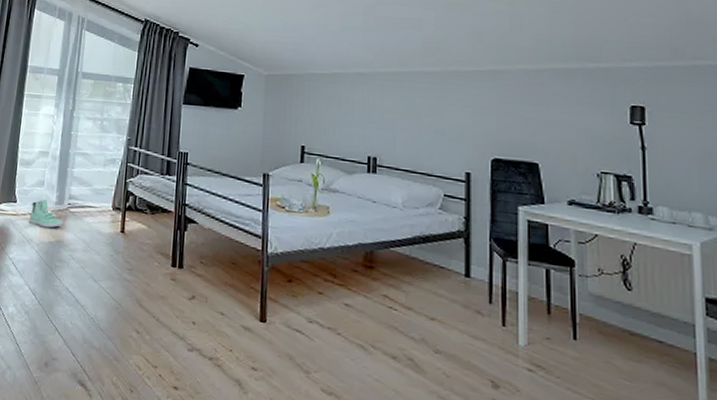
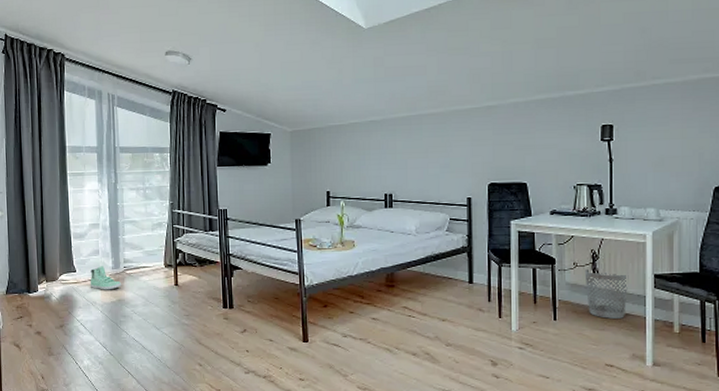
wastebasket: none [613,278,672,350] -> present [584,268,629,319]

